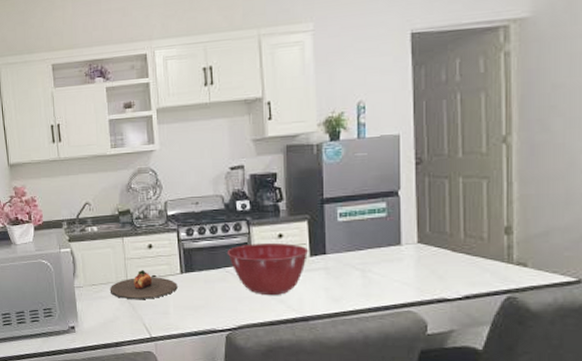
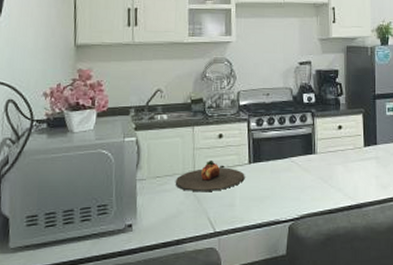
mixing bowl: present [227,243,309,296] -> none [293,134,363,185]

